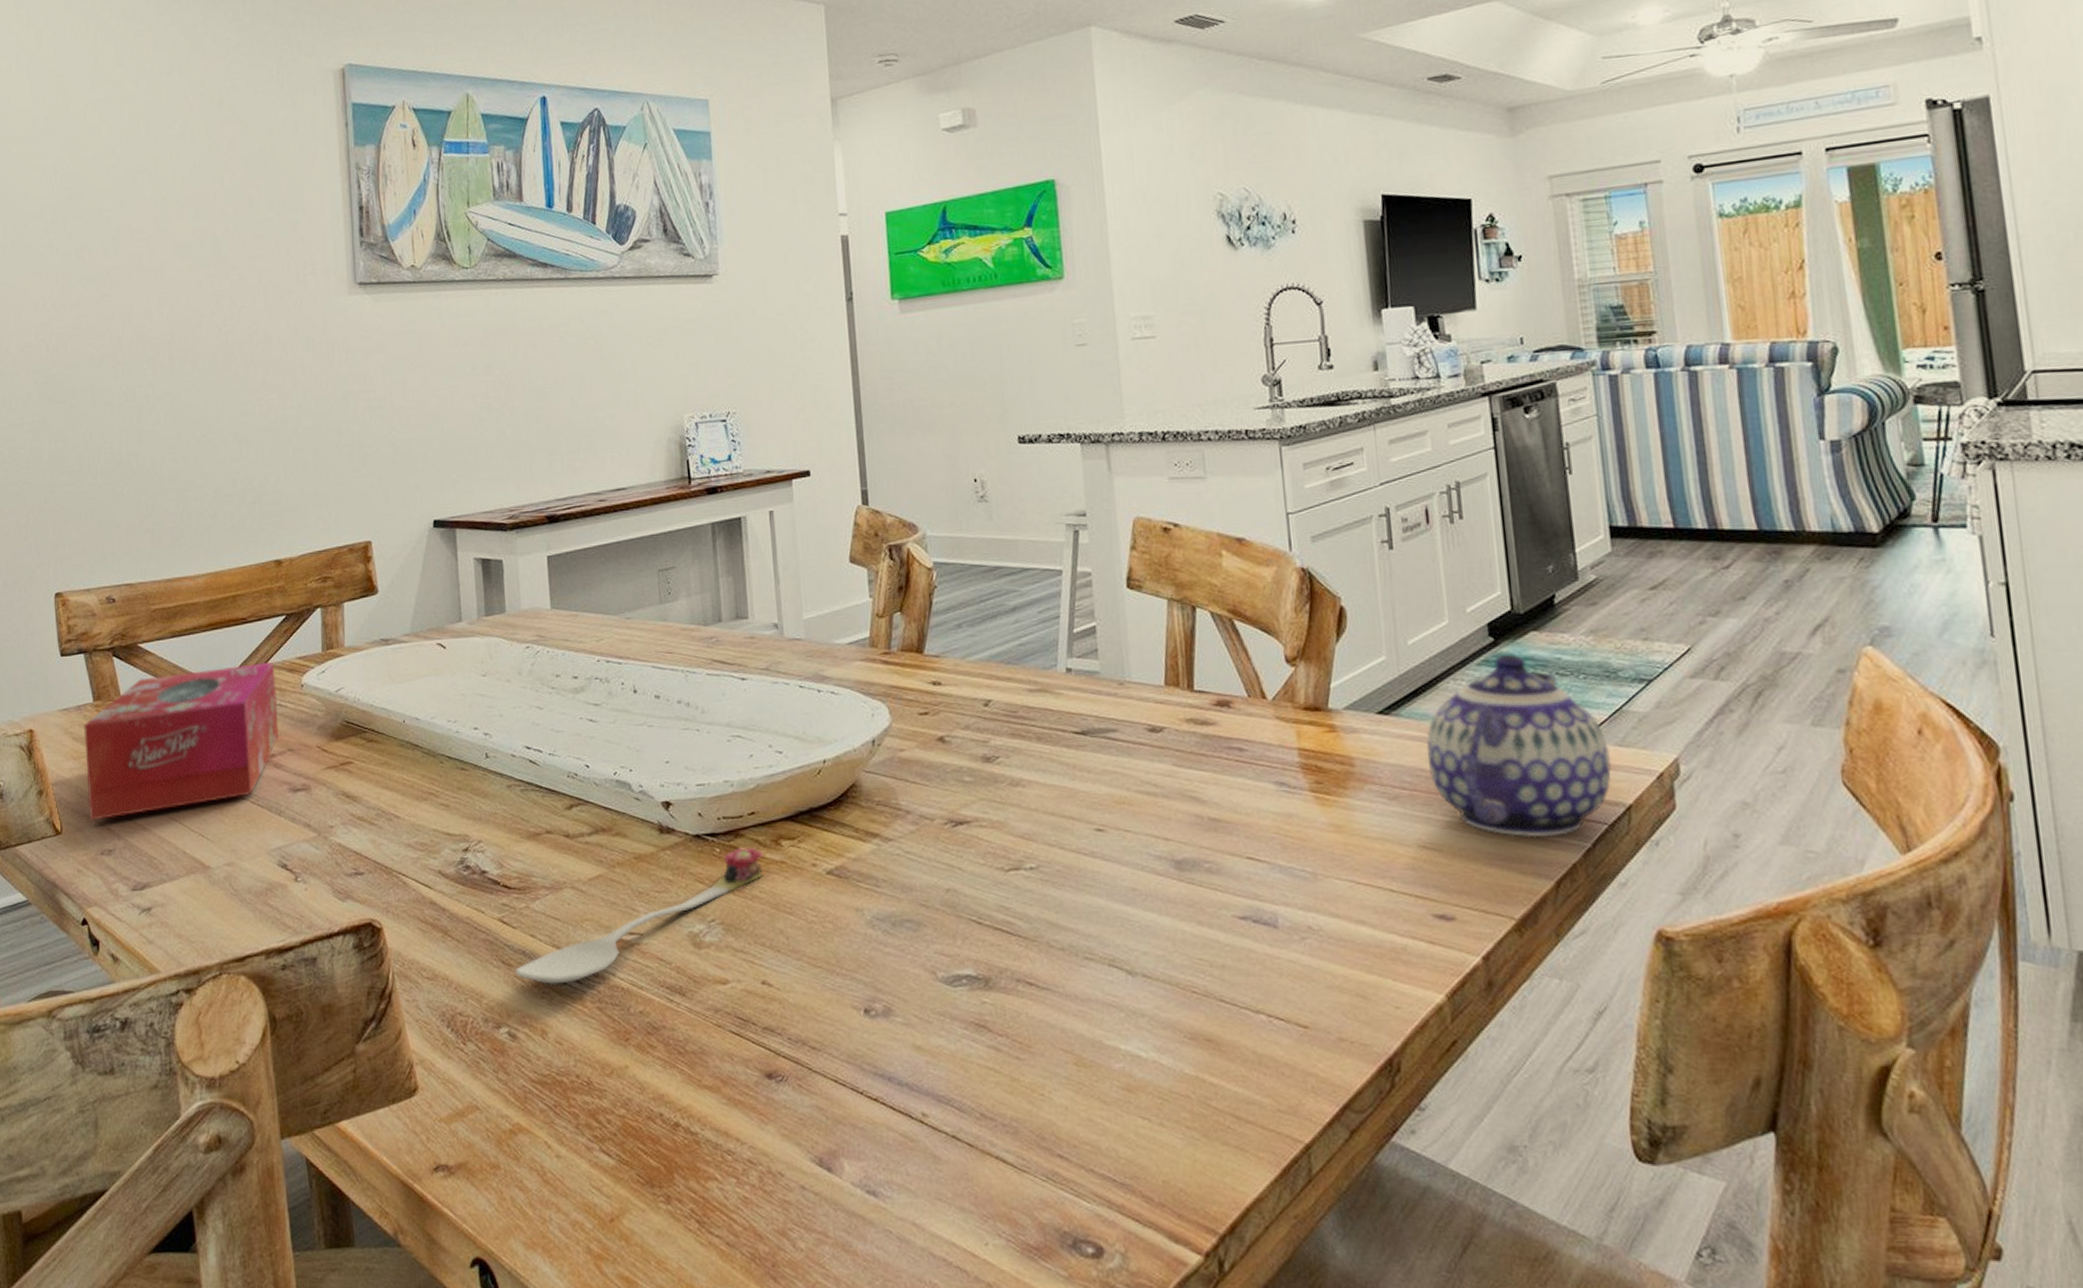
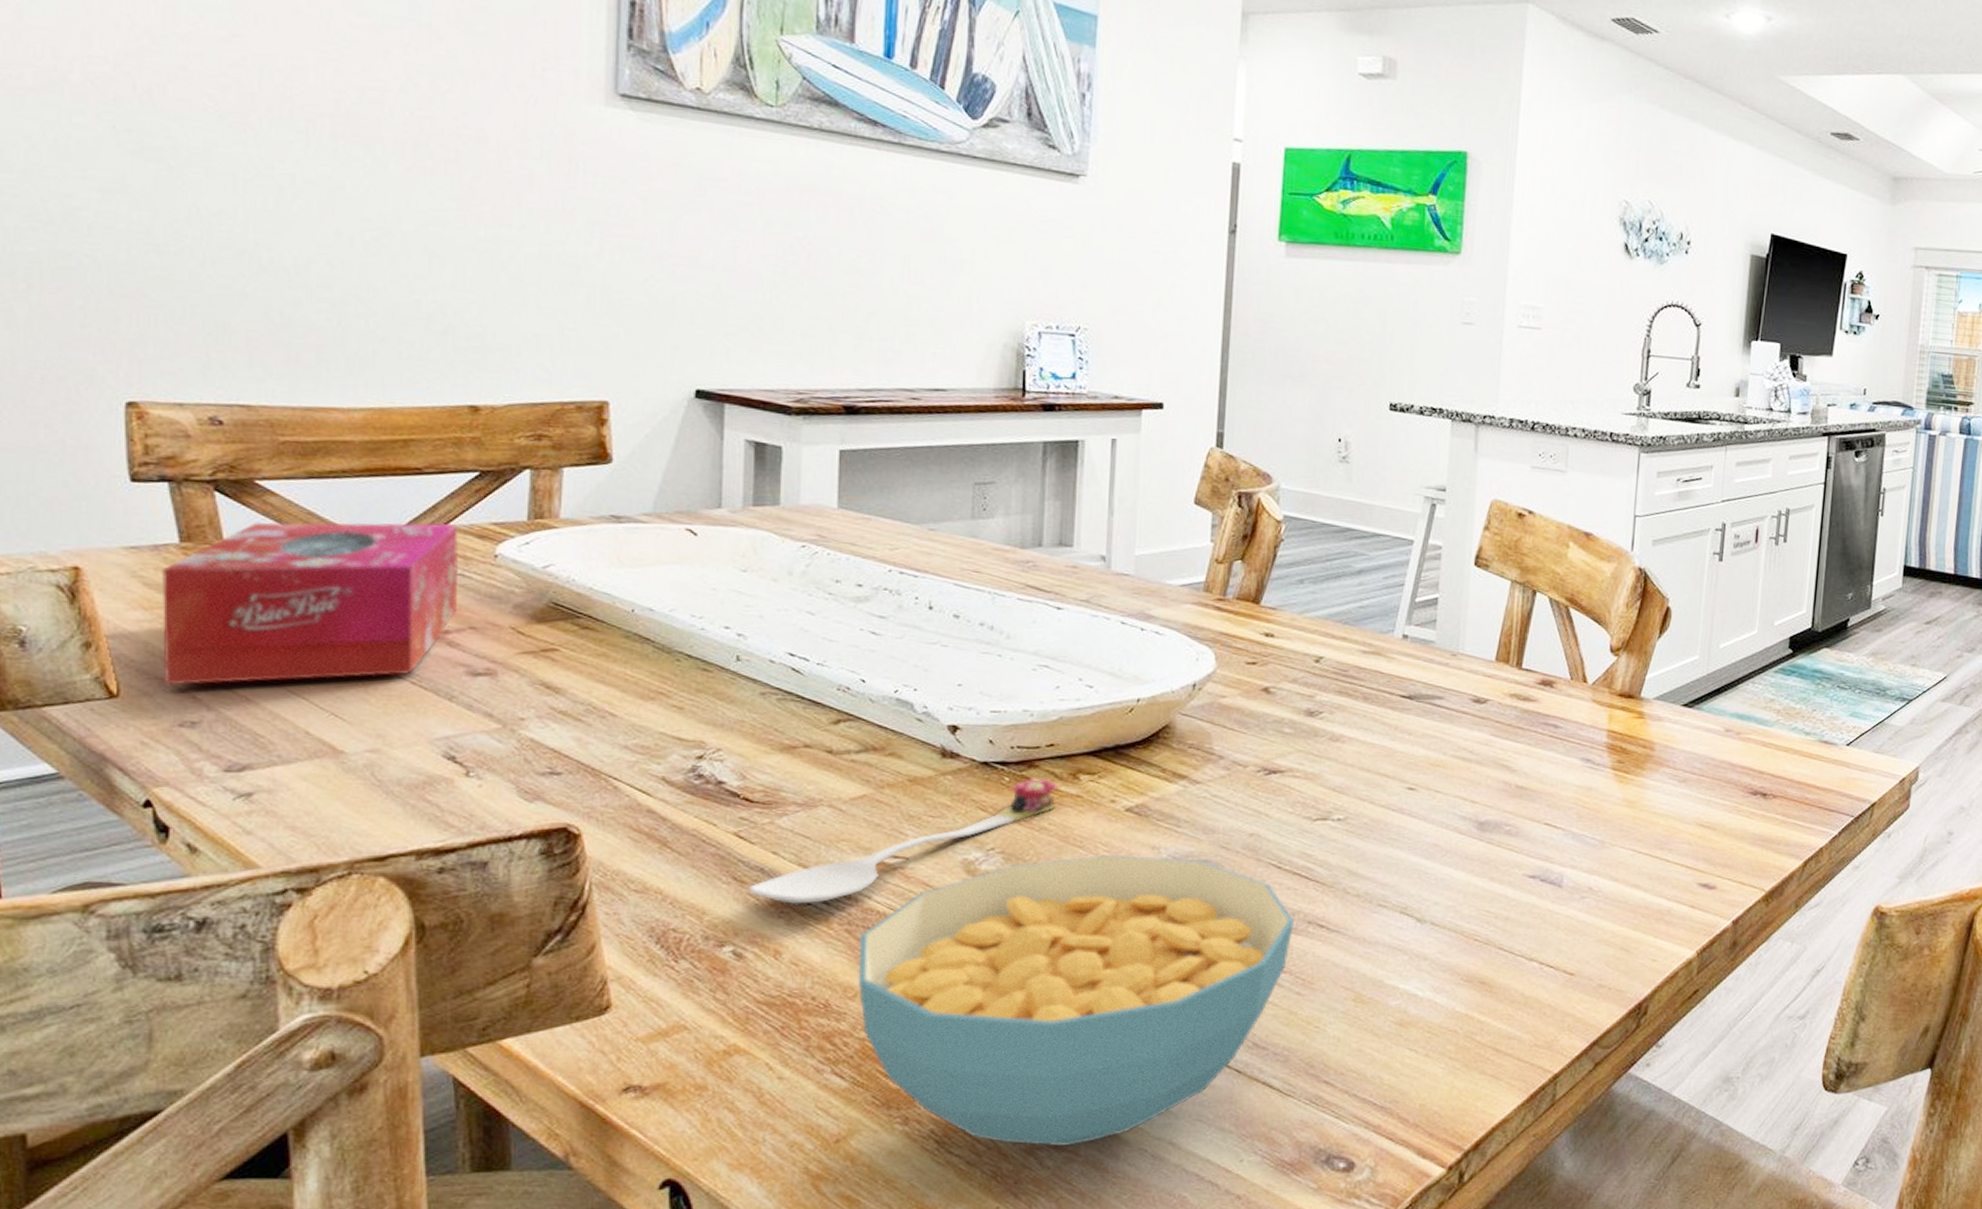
cereal bowl: none [609,919,1004,1228] -> present [857,854,1294,1147]
teapot: present [1426,655,1612,838] -> none [1717,666,1868,824]

